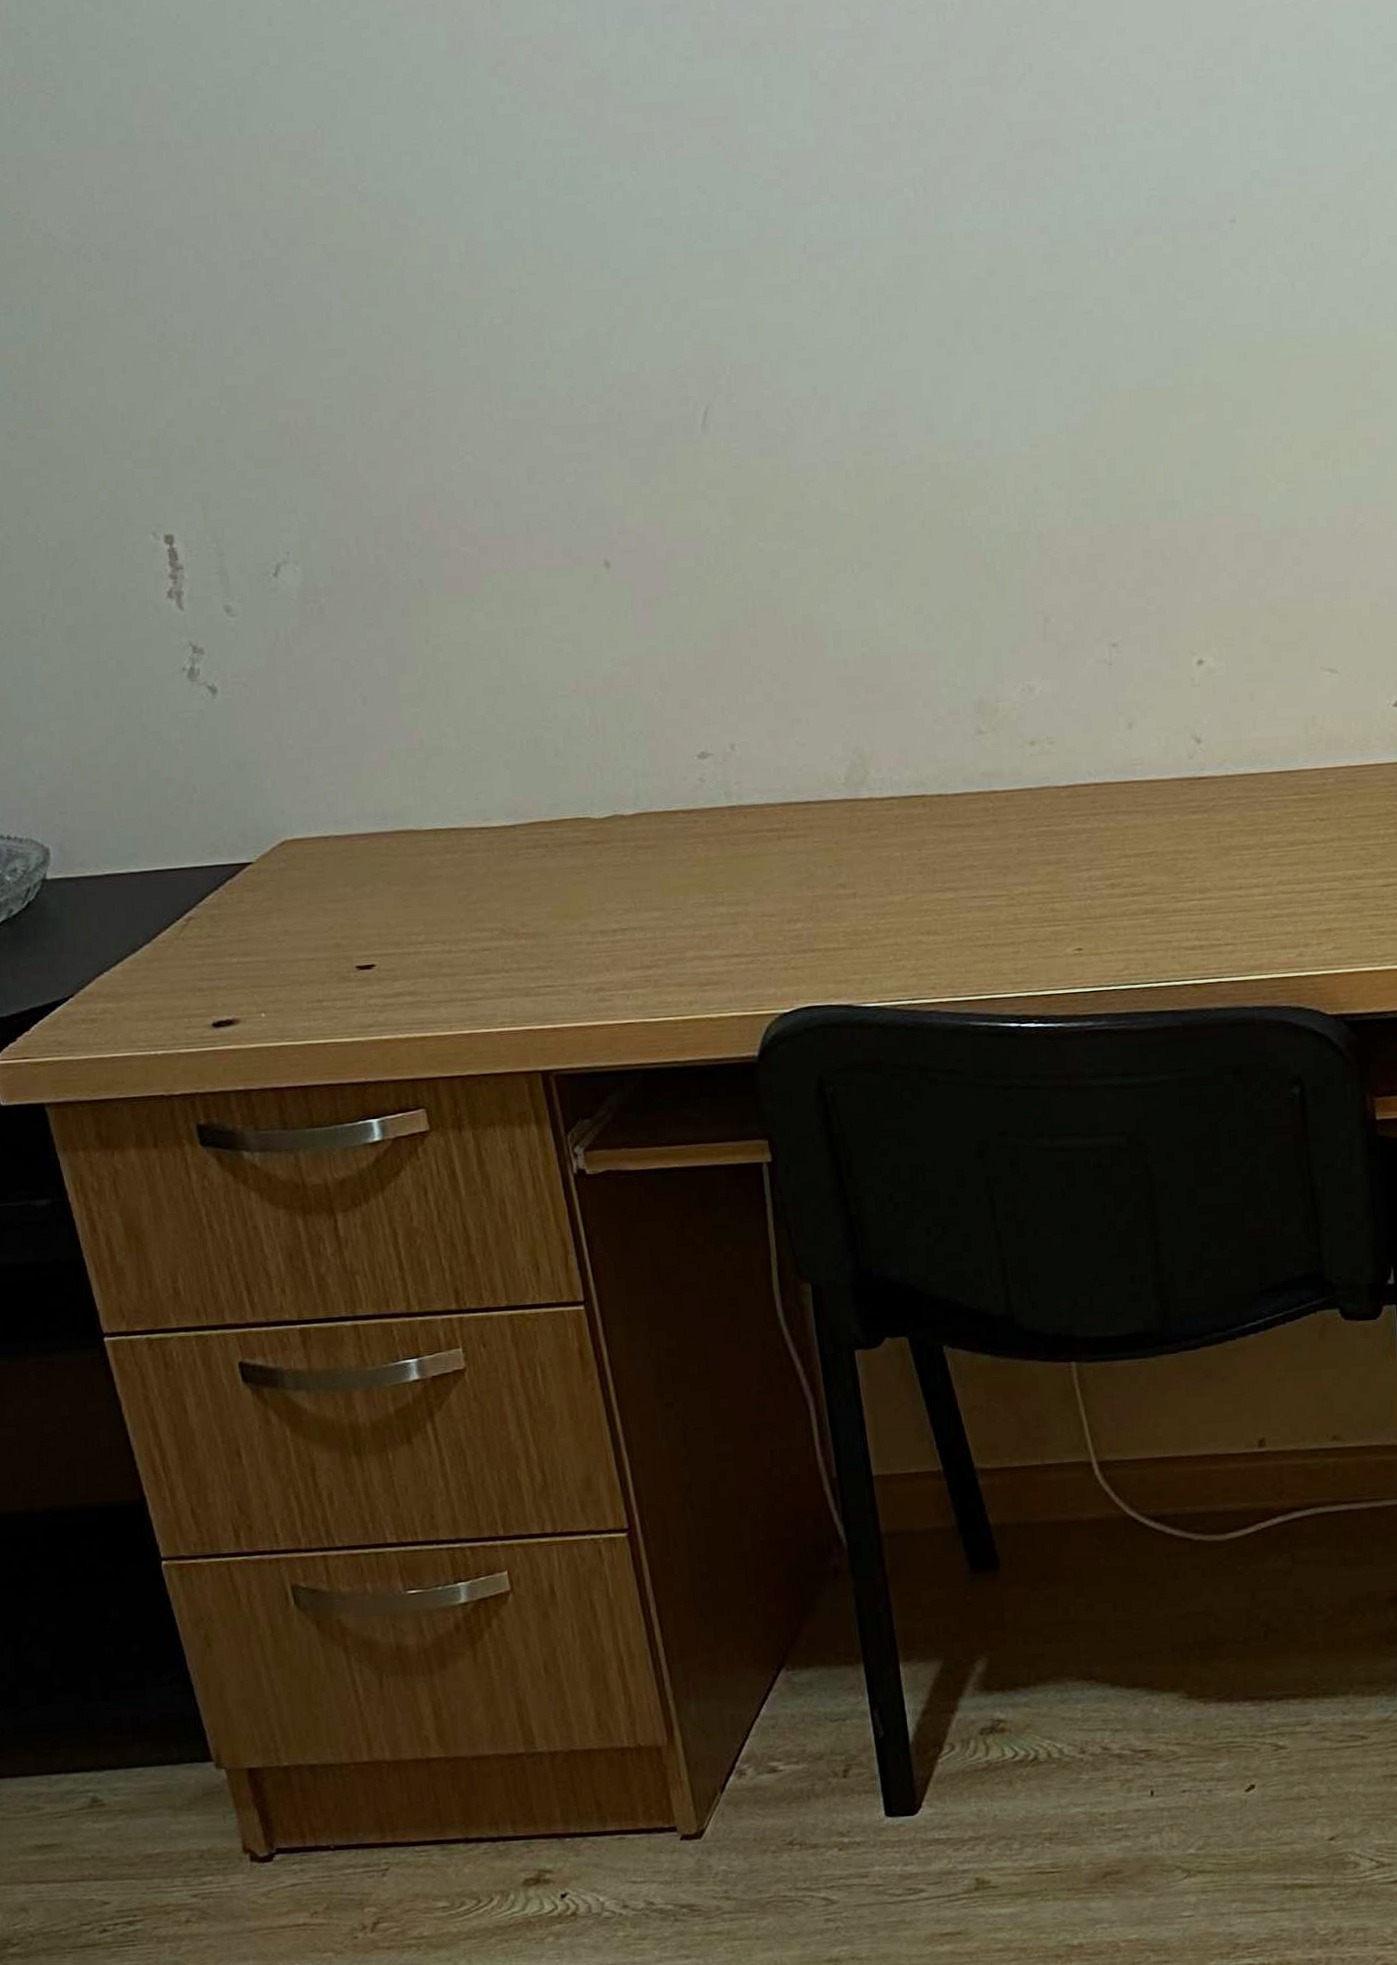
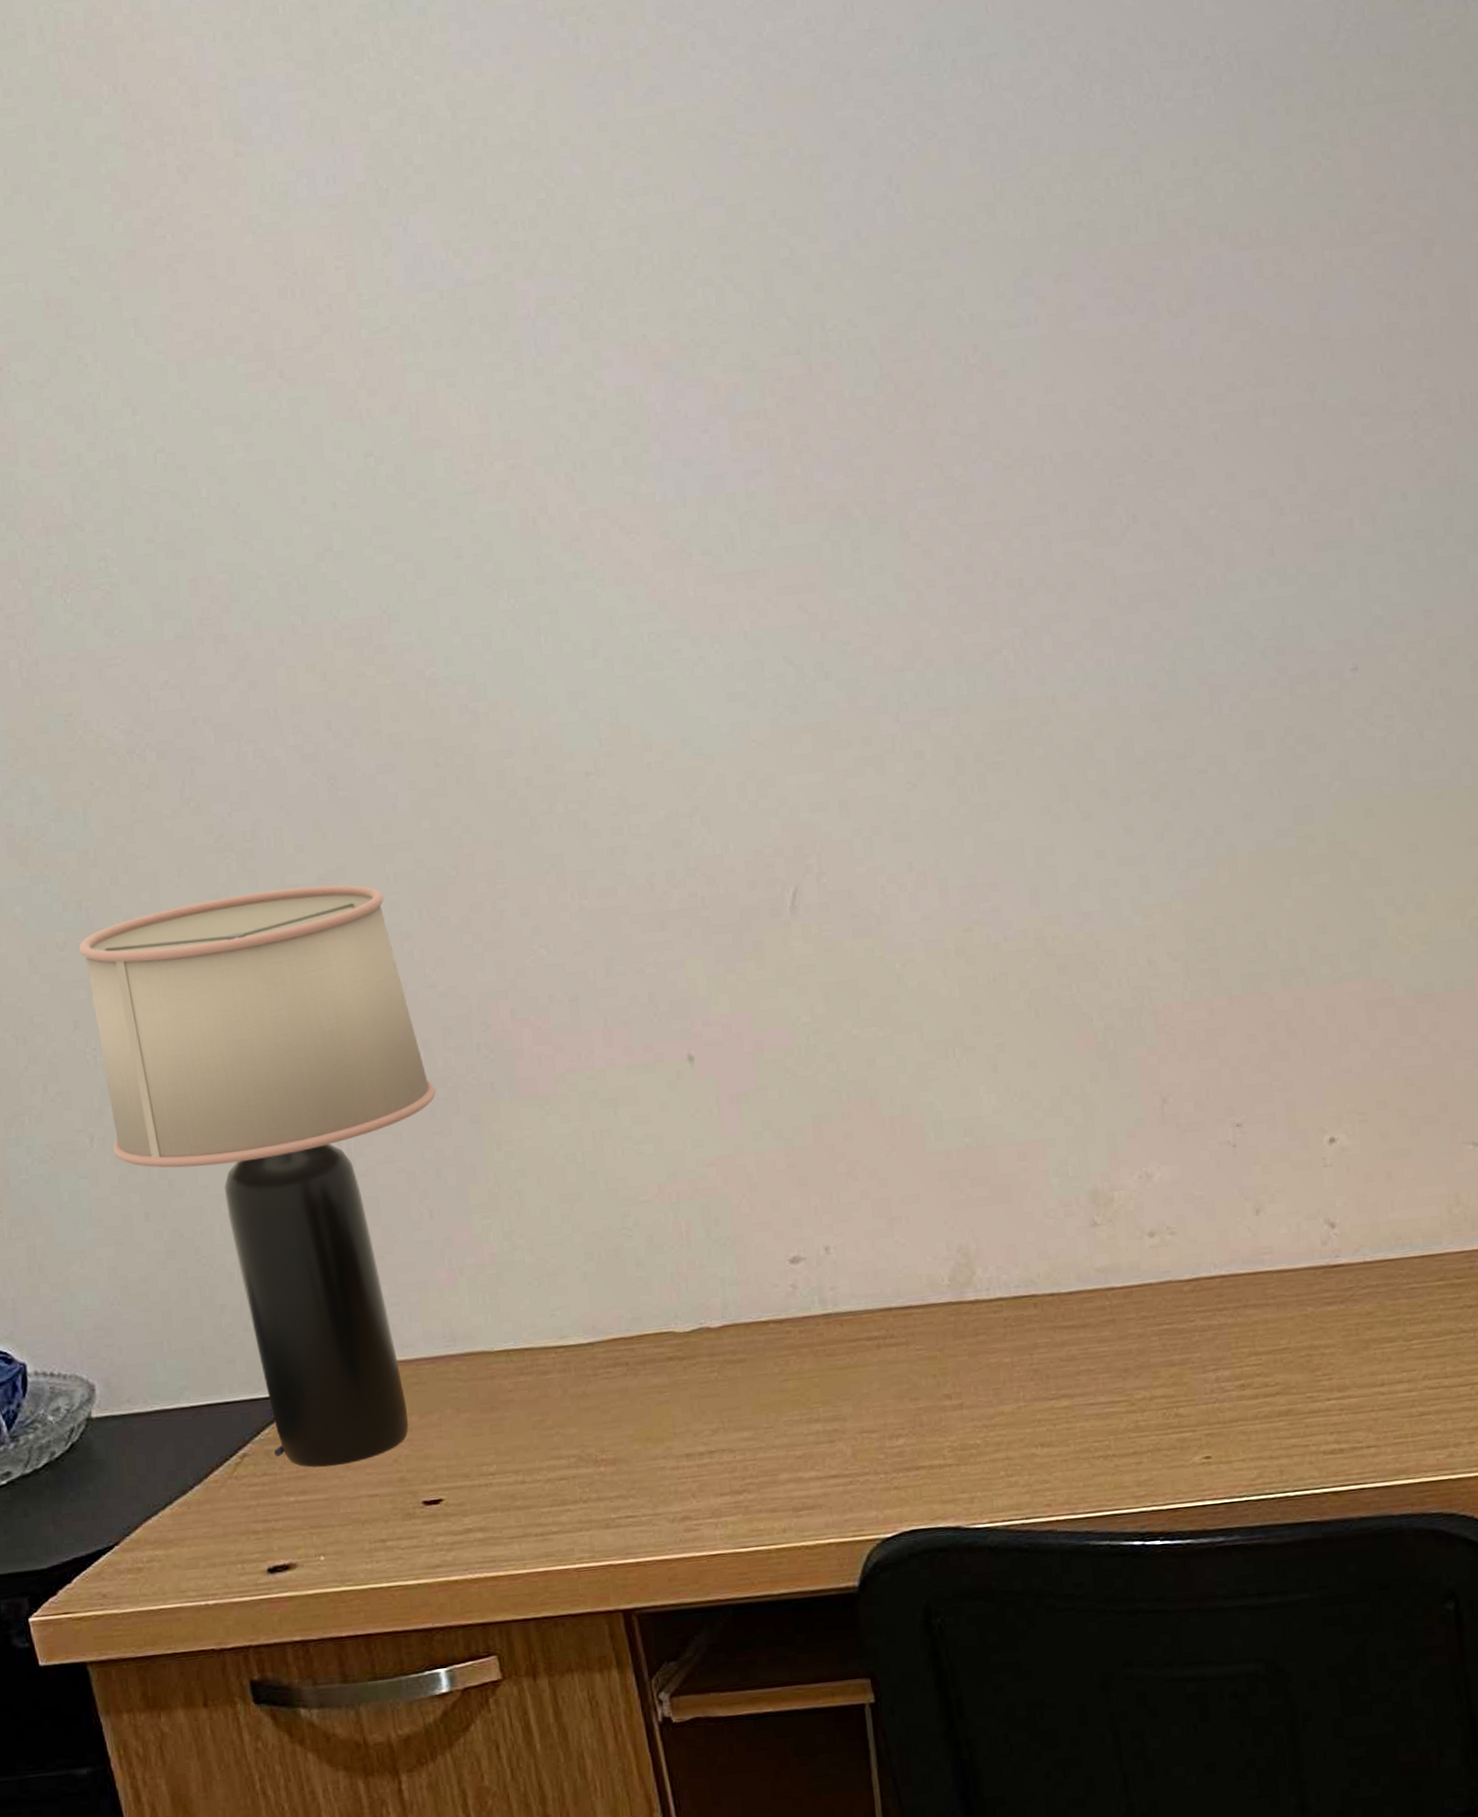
table lamp: none [29,387,368,932] -> present [78,884,436,1468]

